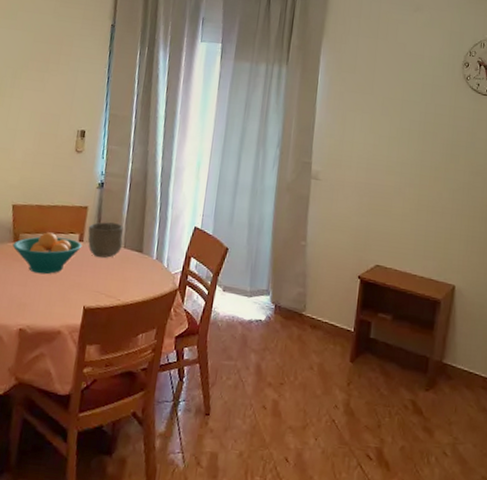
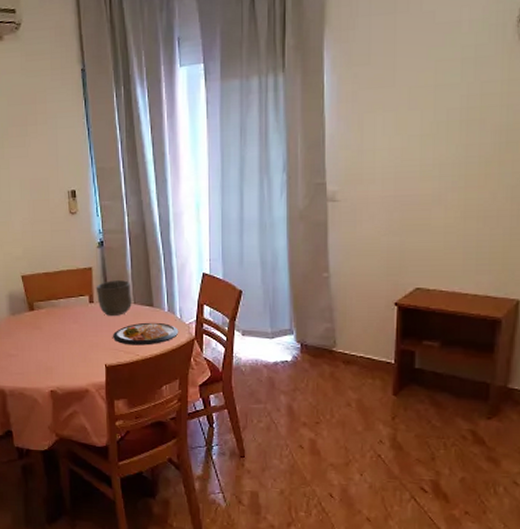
fruit bowl: present [12,232,82,275] -> none [29,298,94,338]
dish: none [97,267,164,291] -> present [113,322,179,346]

